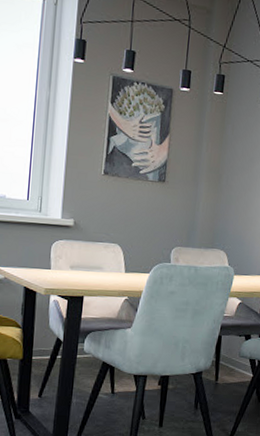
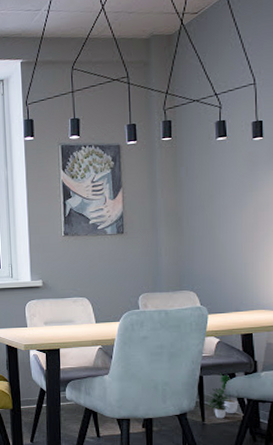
potted plant: none [221,334,250,379] -> present [206,373,239,419]

